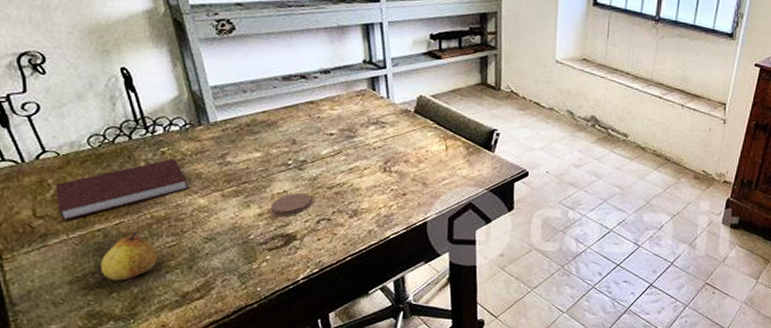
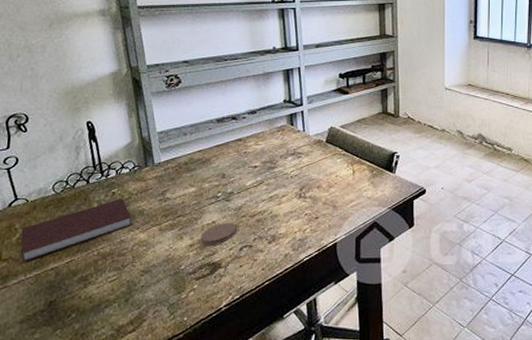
fruit: present [100,231,158,281] -> none [49,268,100,318]

